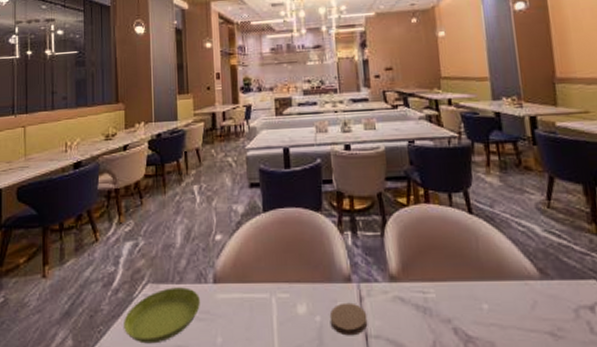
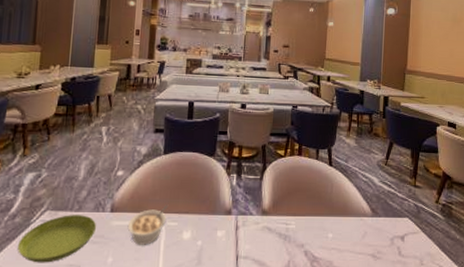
legume: none [233,272,277,322] -> present [127,205,169,245]
coaster: present [329,302,368,336] -> none [209,230,240,257]

